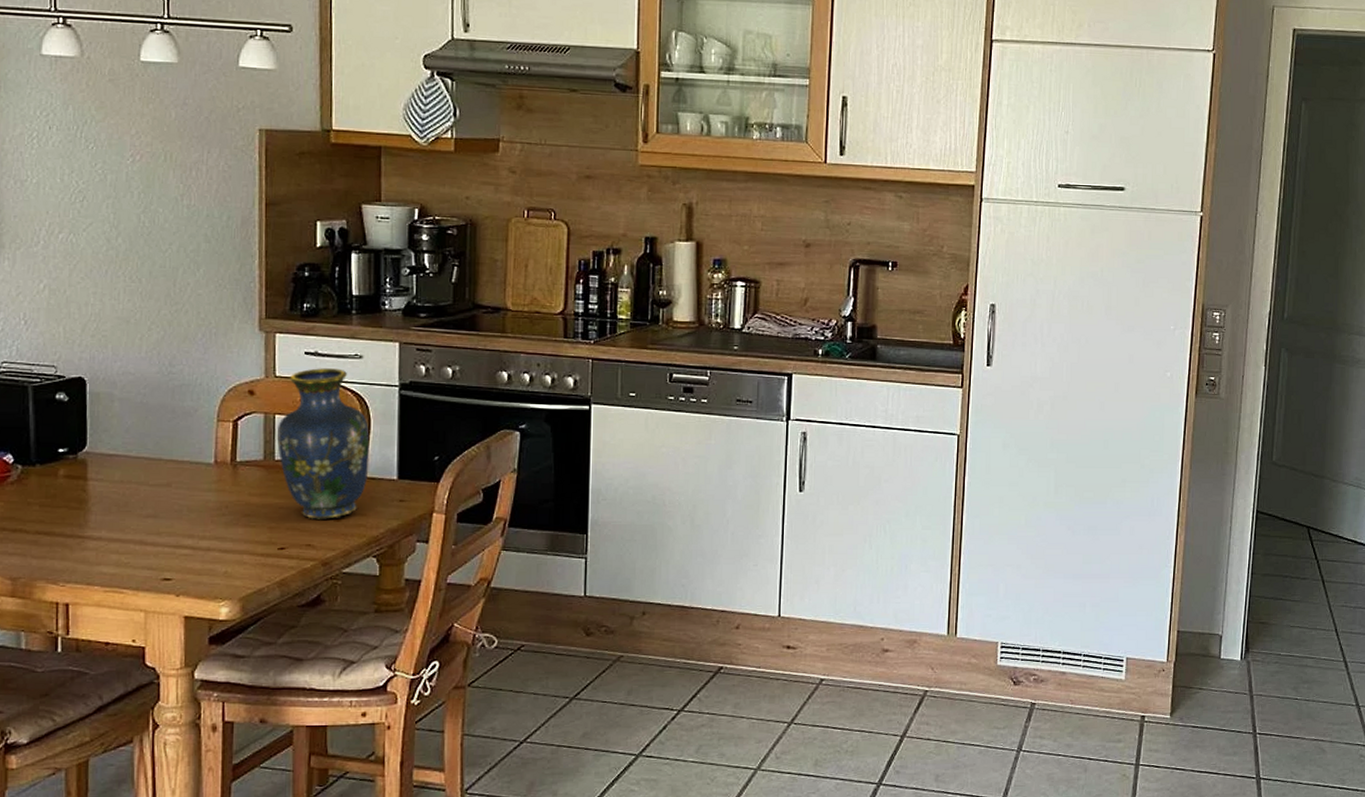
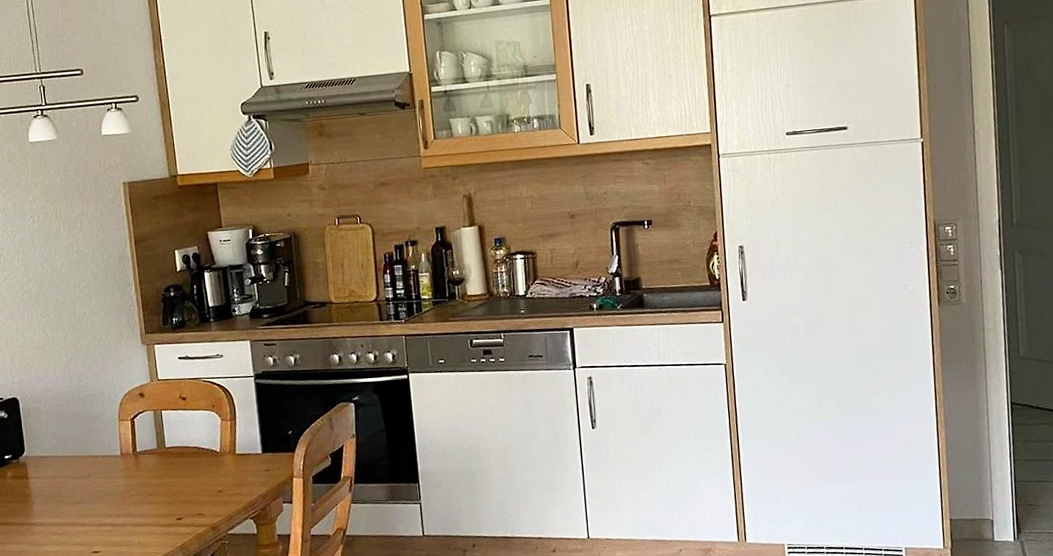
vase: present [277,368,370,519] -> none [165,367,239,493]

